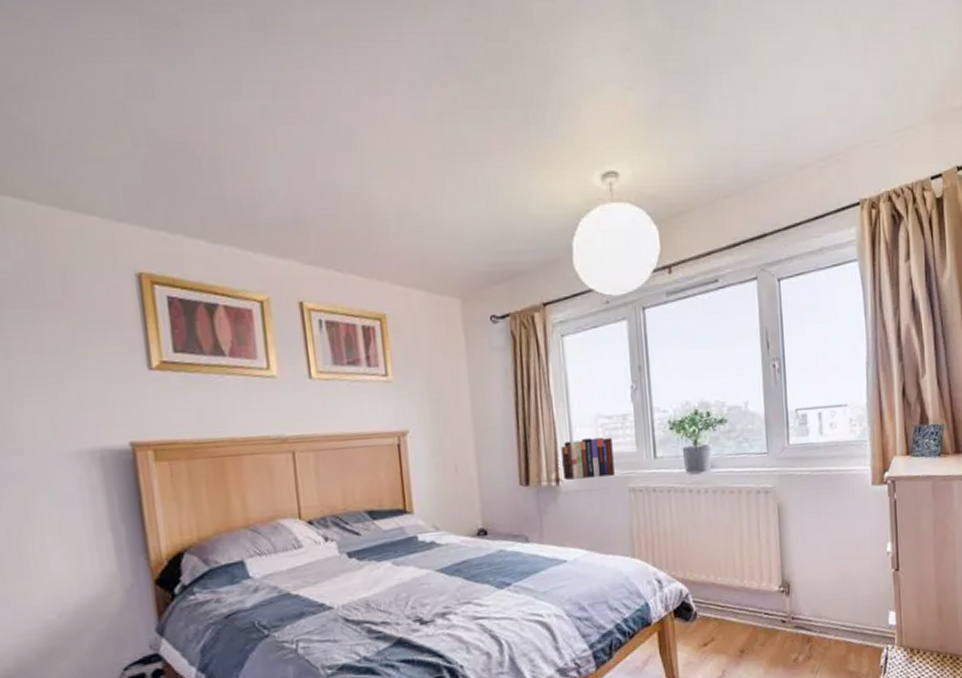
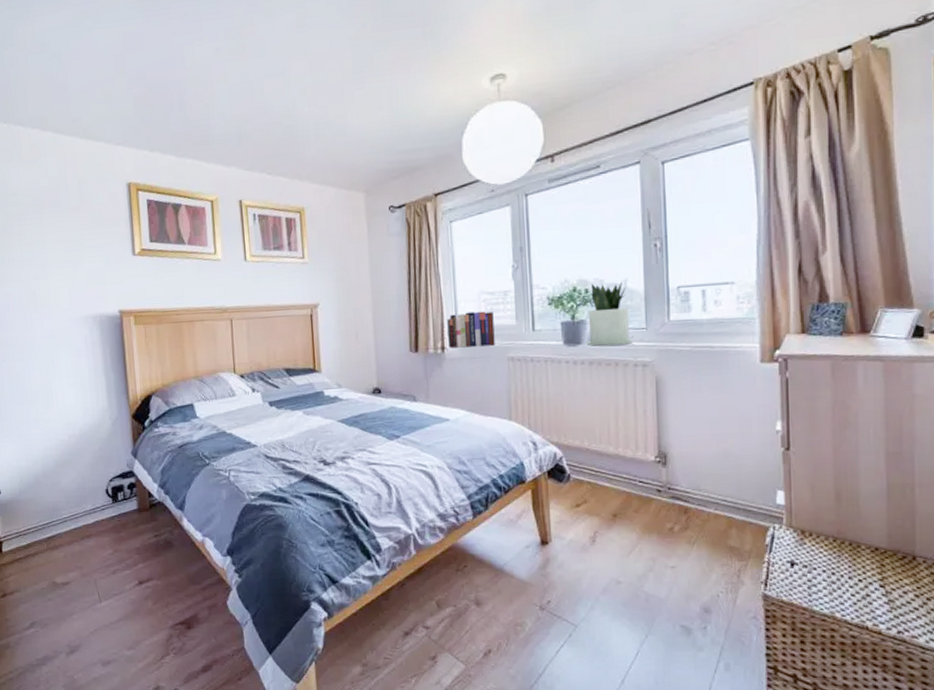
planter: none [709,403,756,474] -> present [586,281,634,347]

